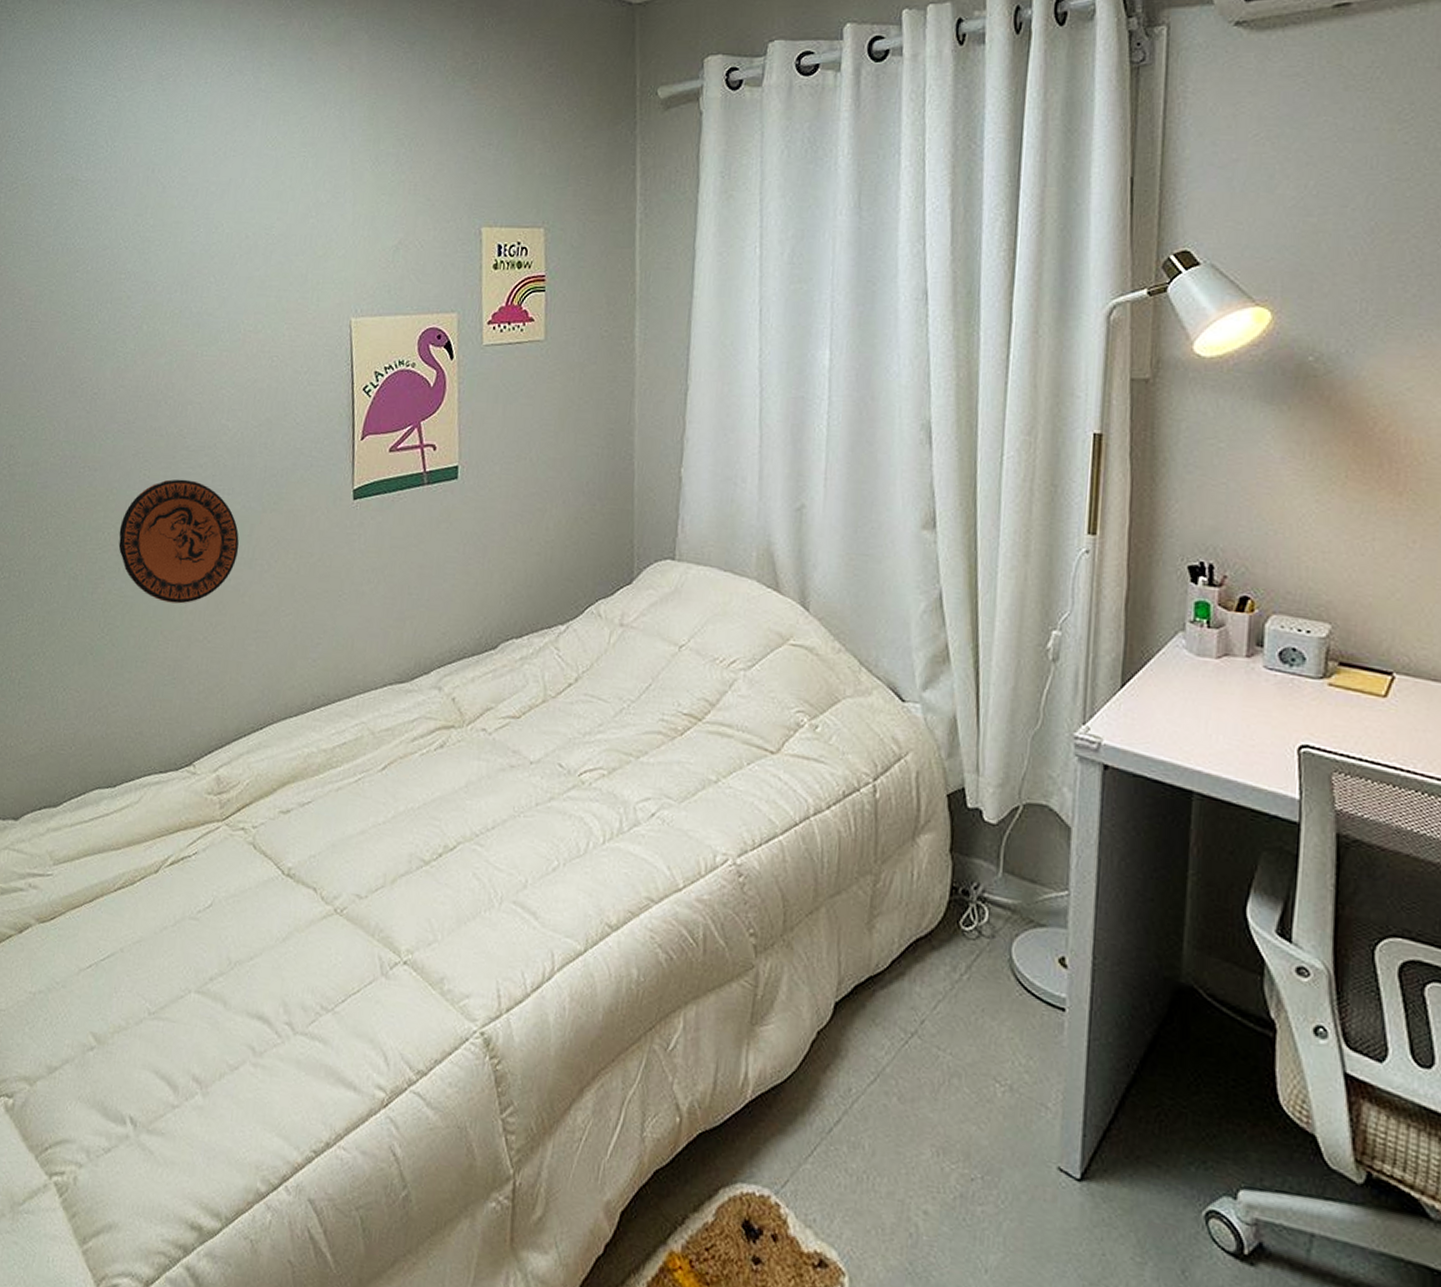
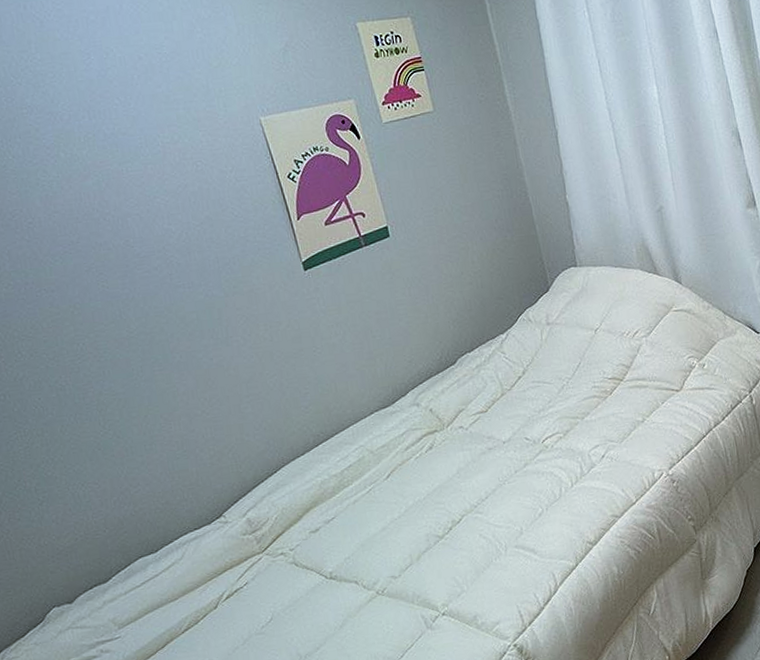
decorative plate: present [118,479,239,604] -> none [93,282,213,391]

